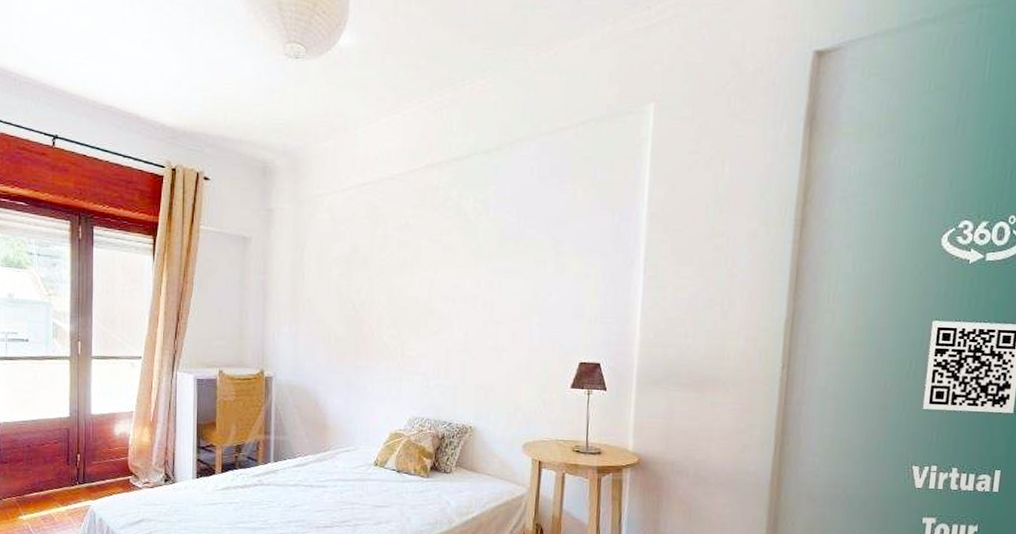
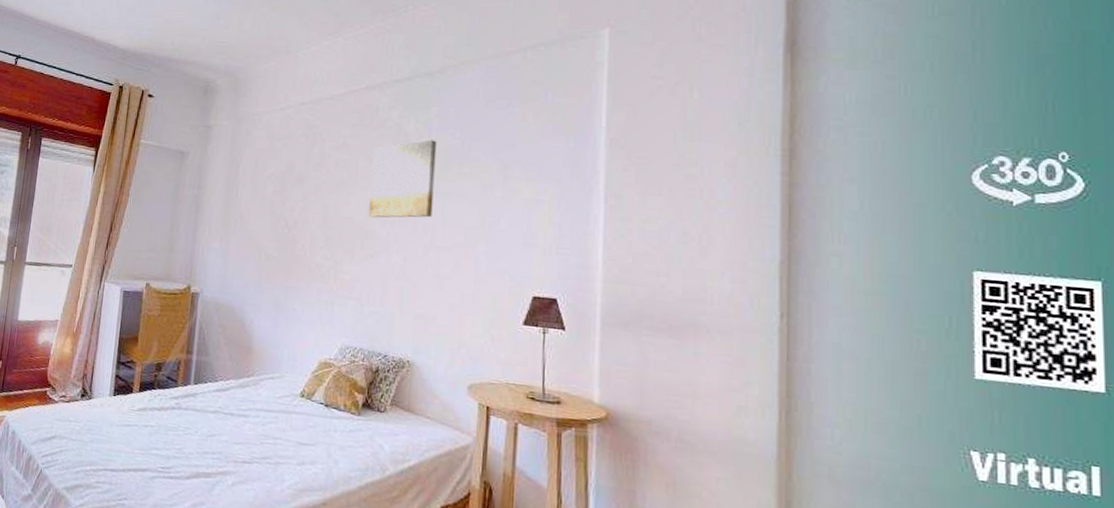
wall art: none [431,218,495,297] -> present [368,140,437,218]

